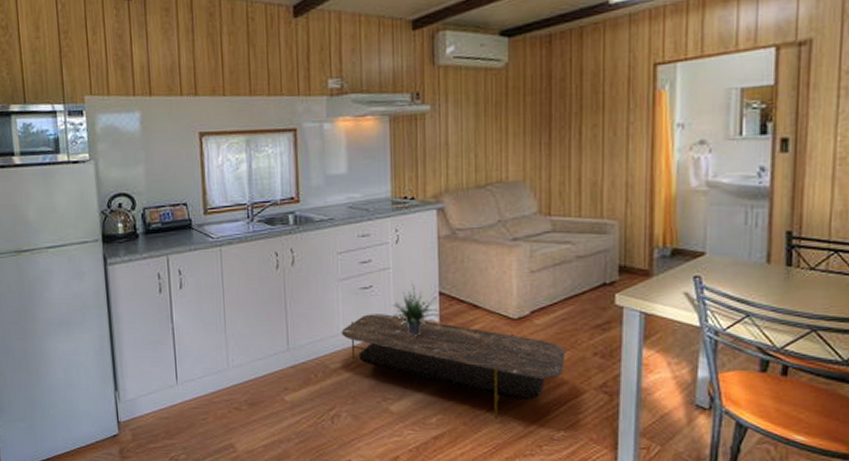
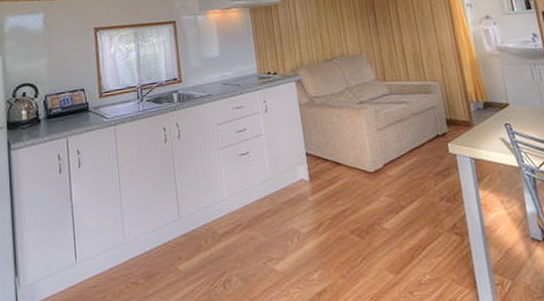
coffee table: present [341,314,566,420] -> none [225,176,419,270]
potted plant: present [391,280,443,336] -> none [267,144,311,196]

